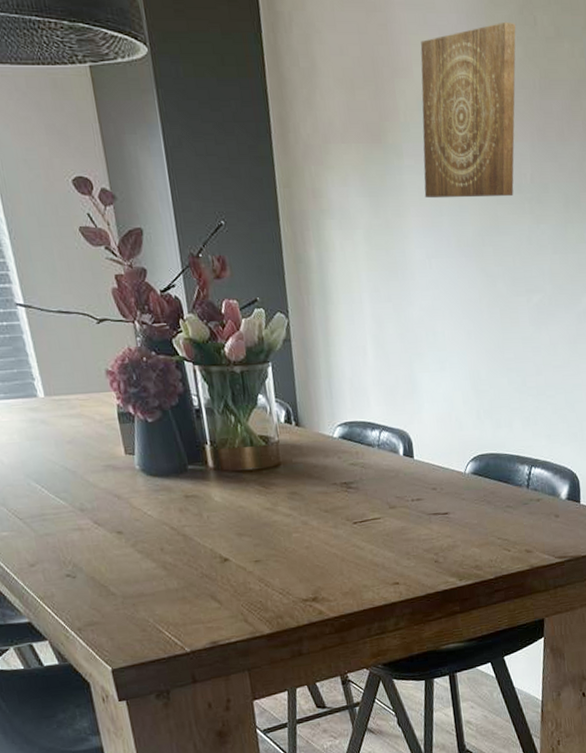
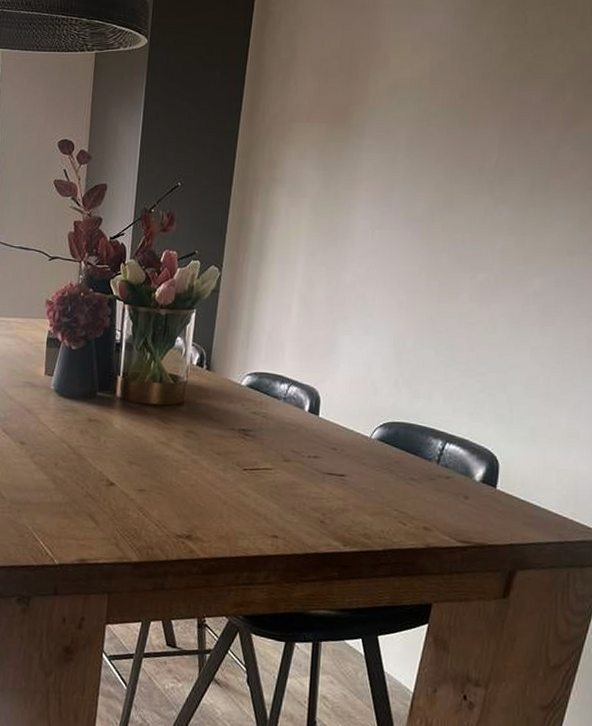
wall art: present [420,21,516,199] -> none [379,21,504,178]

